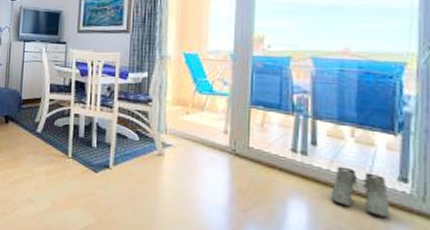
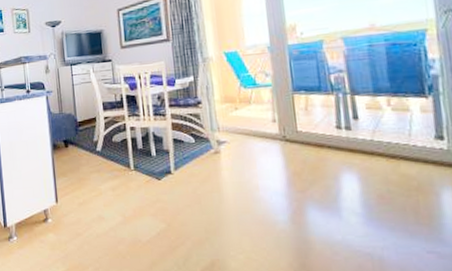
boots: present [331,166,389,217] -> none [377,134,432,175]

